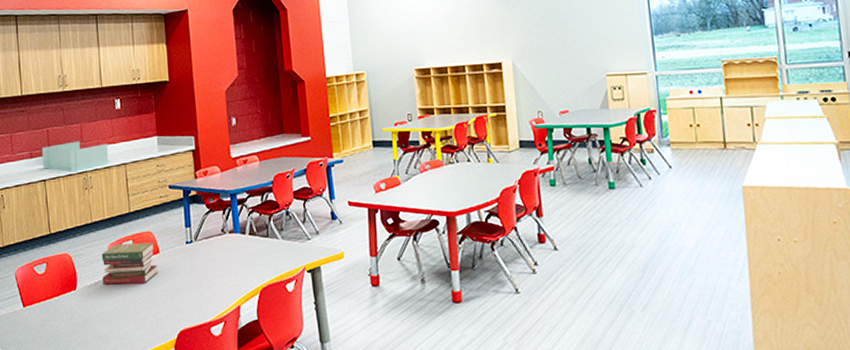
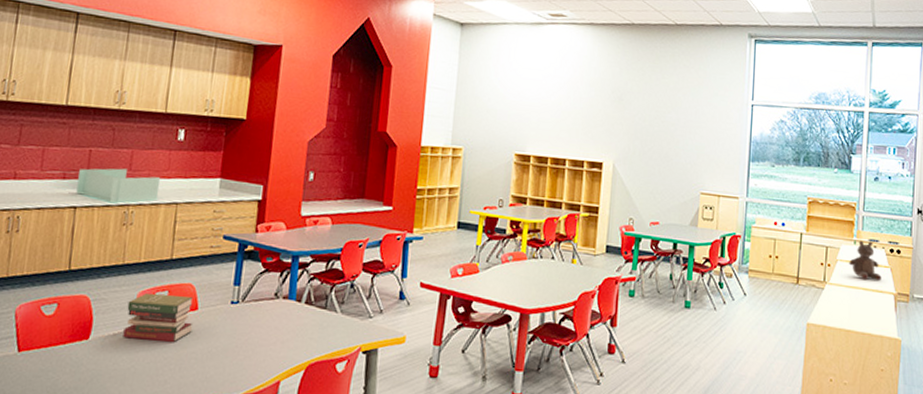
stuffed bear: none [779,93,819,135] -> present [849,240,882,282]

